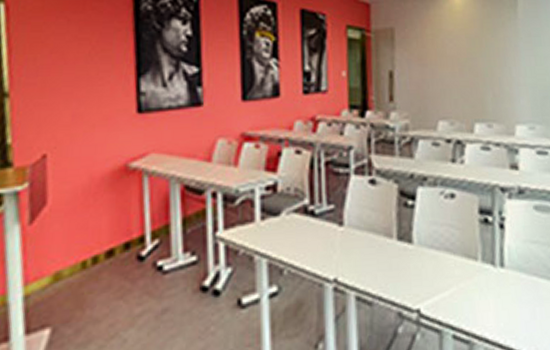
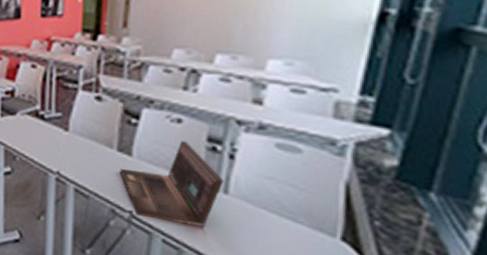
laptop: none [402,217,499,313] -> present [119,141,224,228]

